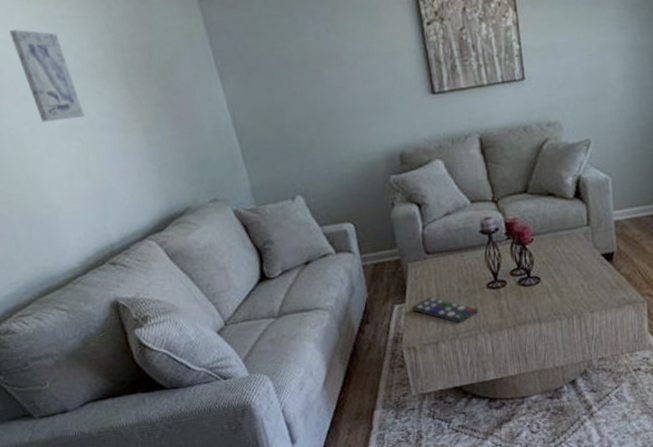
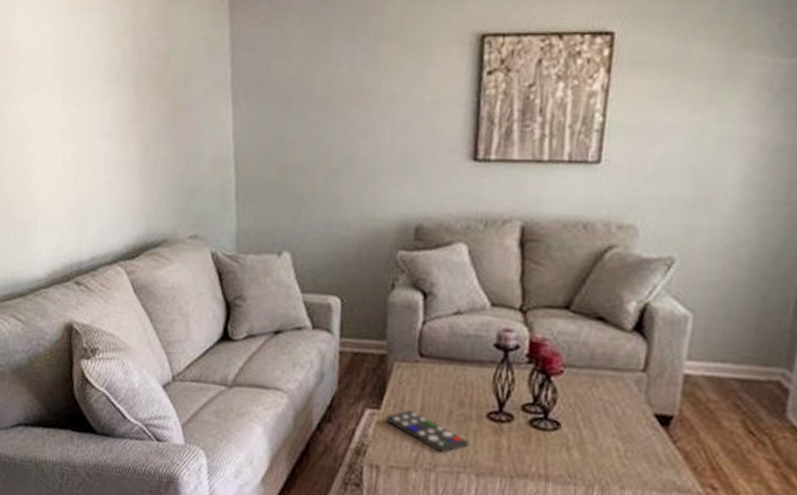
wall art: present [10,29,85,123] -> none [39,17,88,120]

